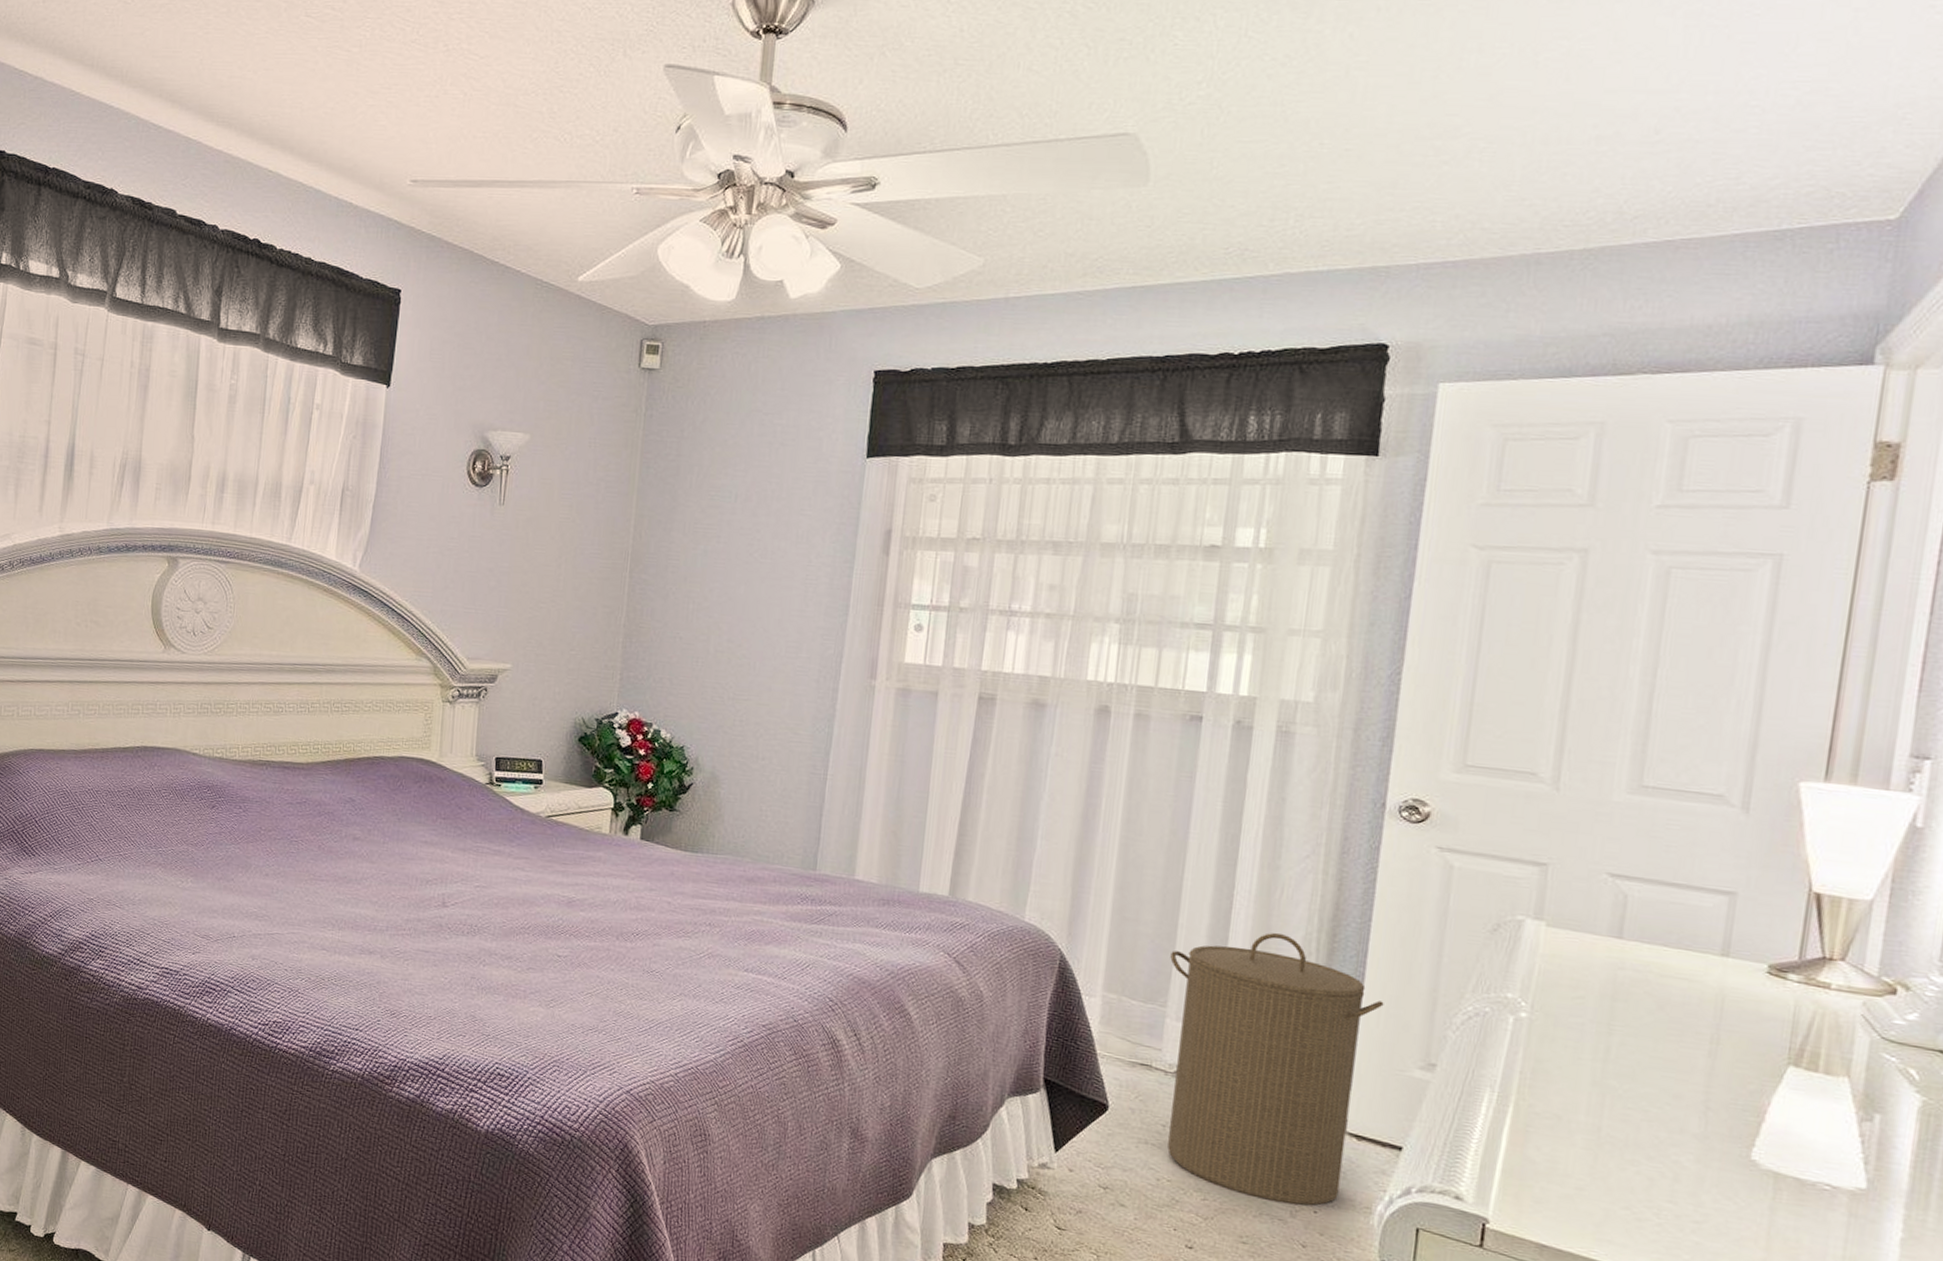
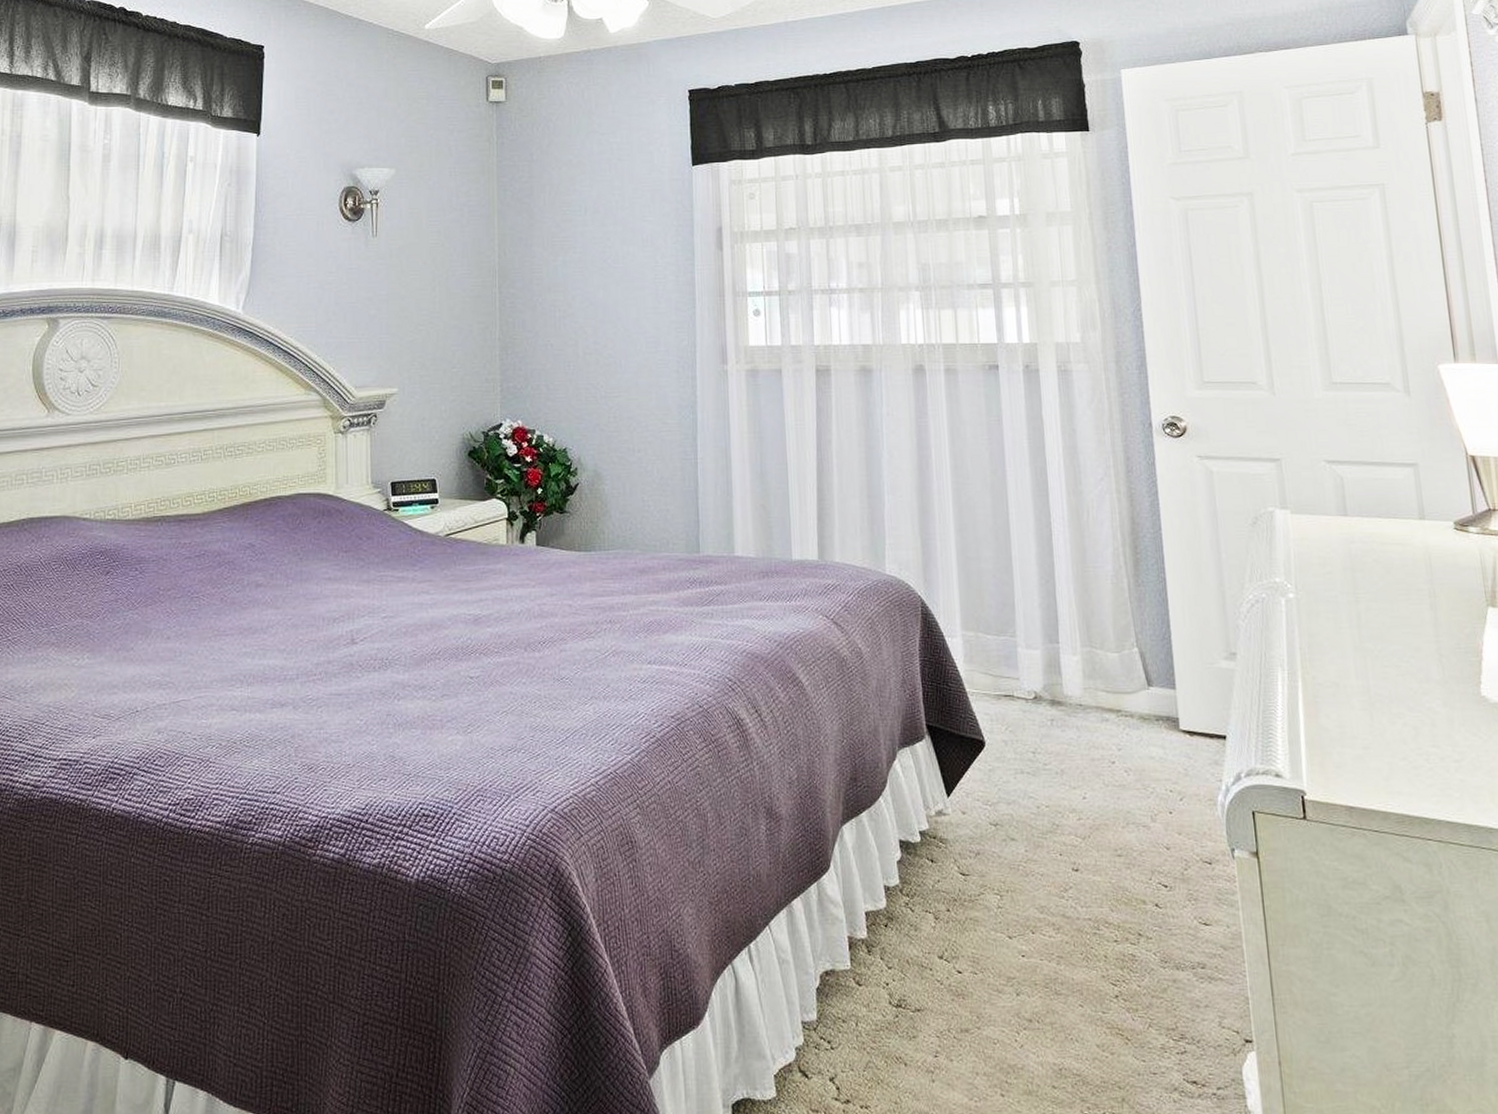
laundry hamper: present [1167,933,1384,1206] -> none [1011,553,1186,810]

